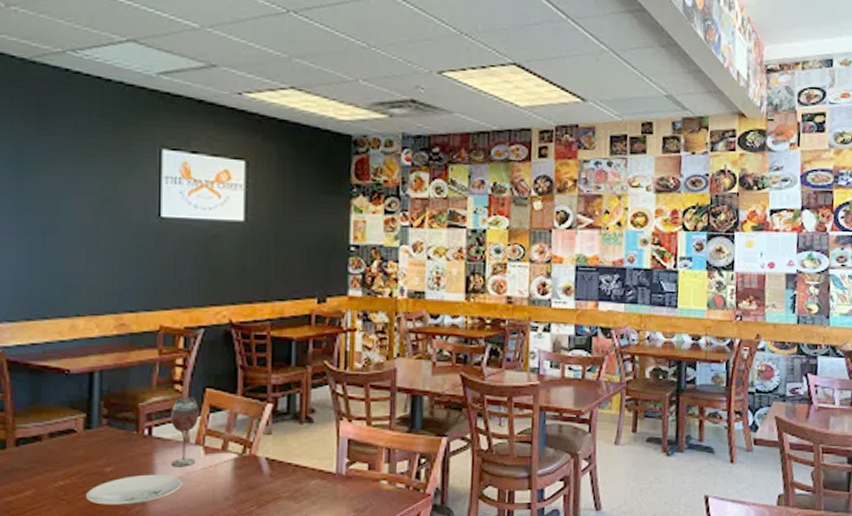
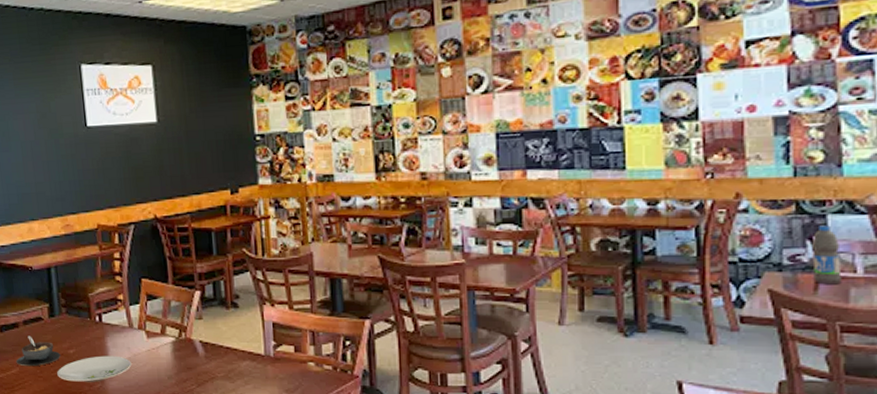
soup bowl: none [32,451,94,488] -> present [16,336,61,367]
wineglass: present [171,397,199,467] -> none [115,287,140,350]
water bottle: none [806,365,825,414] -> present [811,225,842,285]

